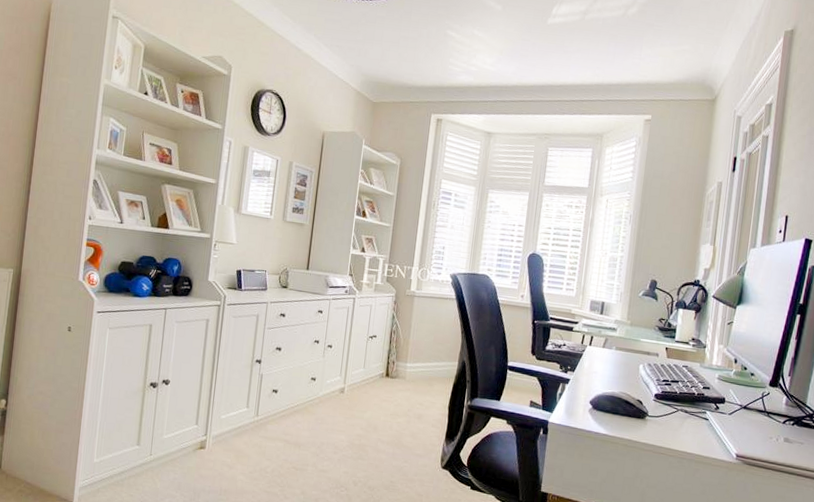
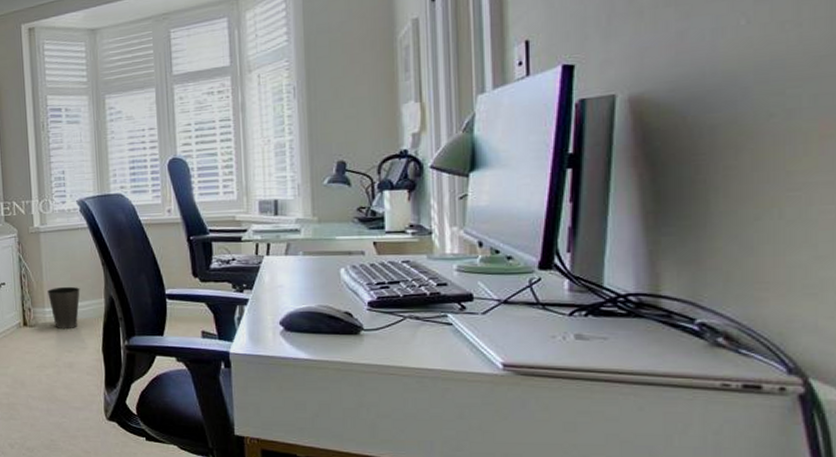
waste basket: none [411,346,440,385] -> present [47,286,80,329]

